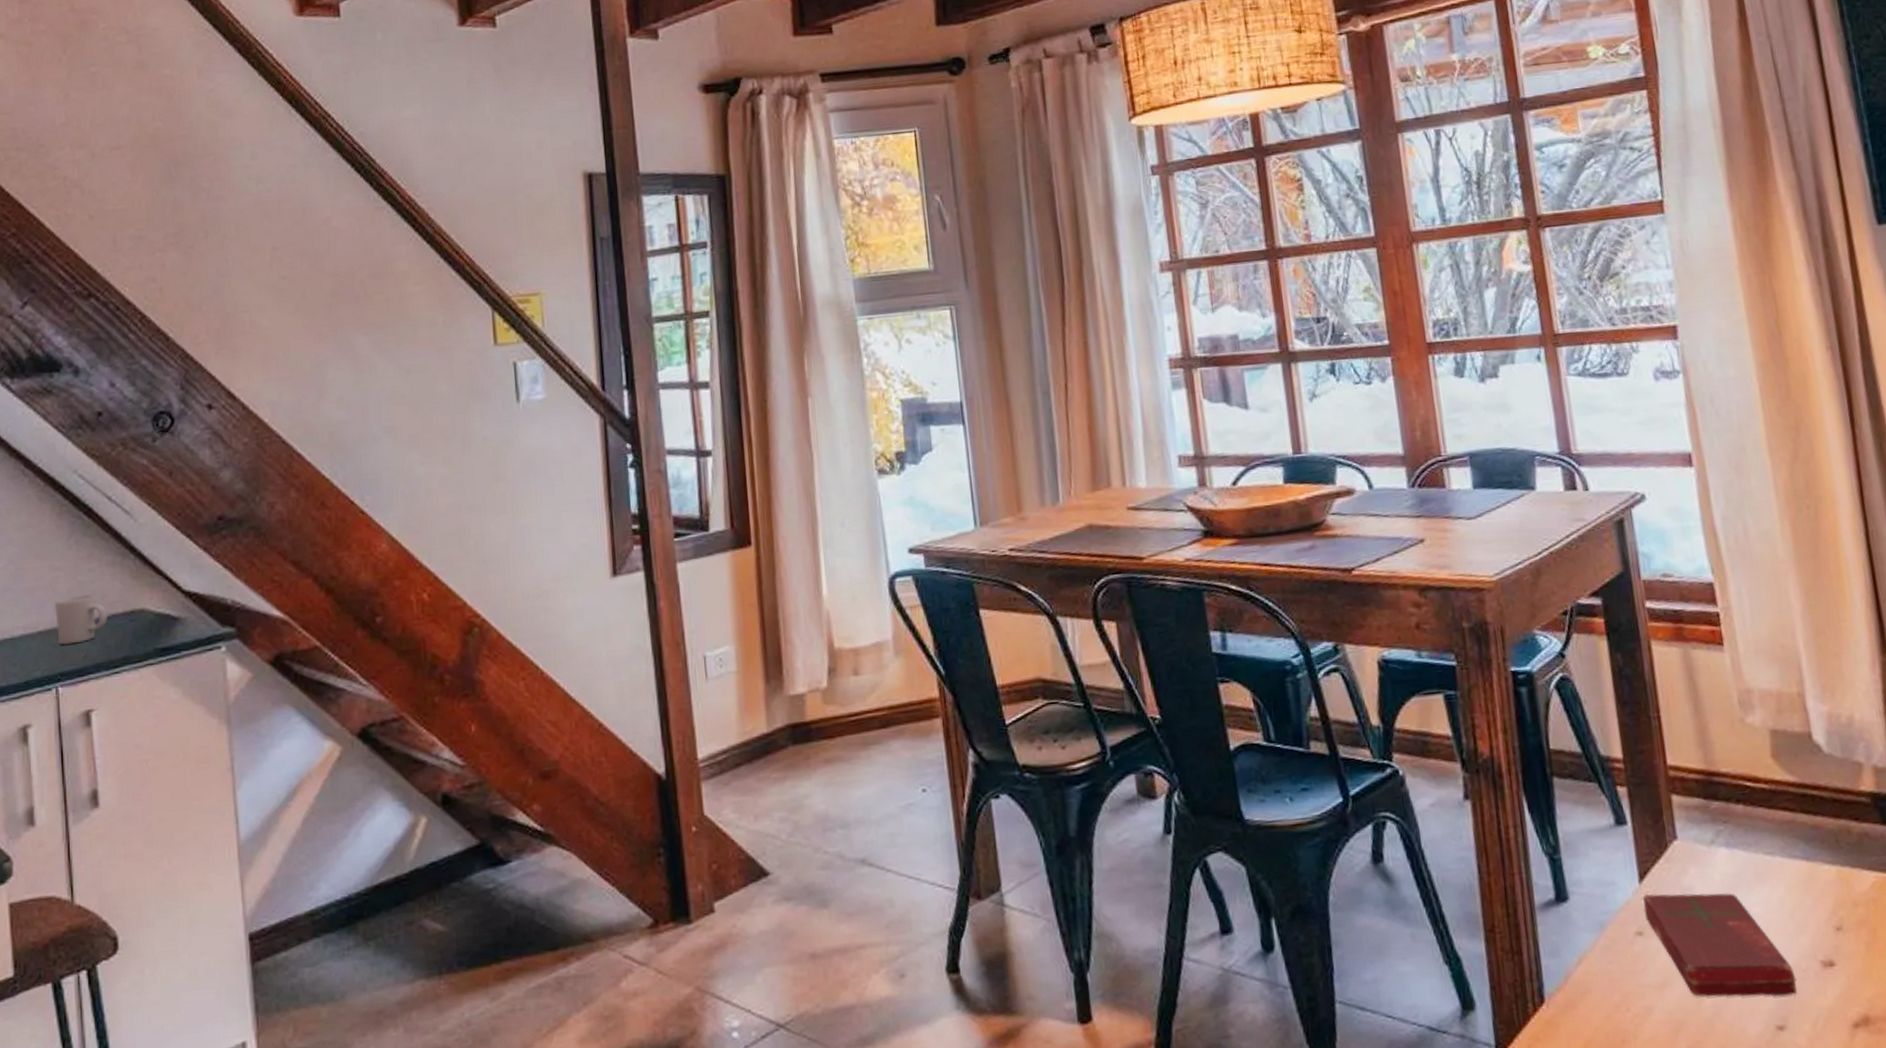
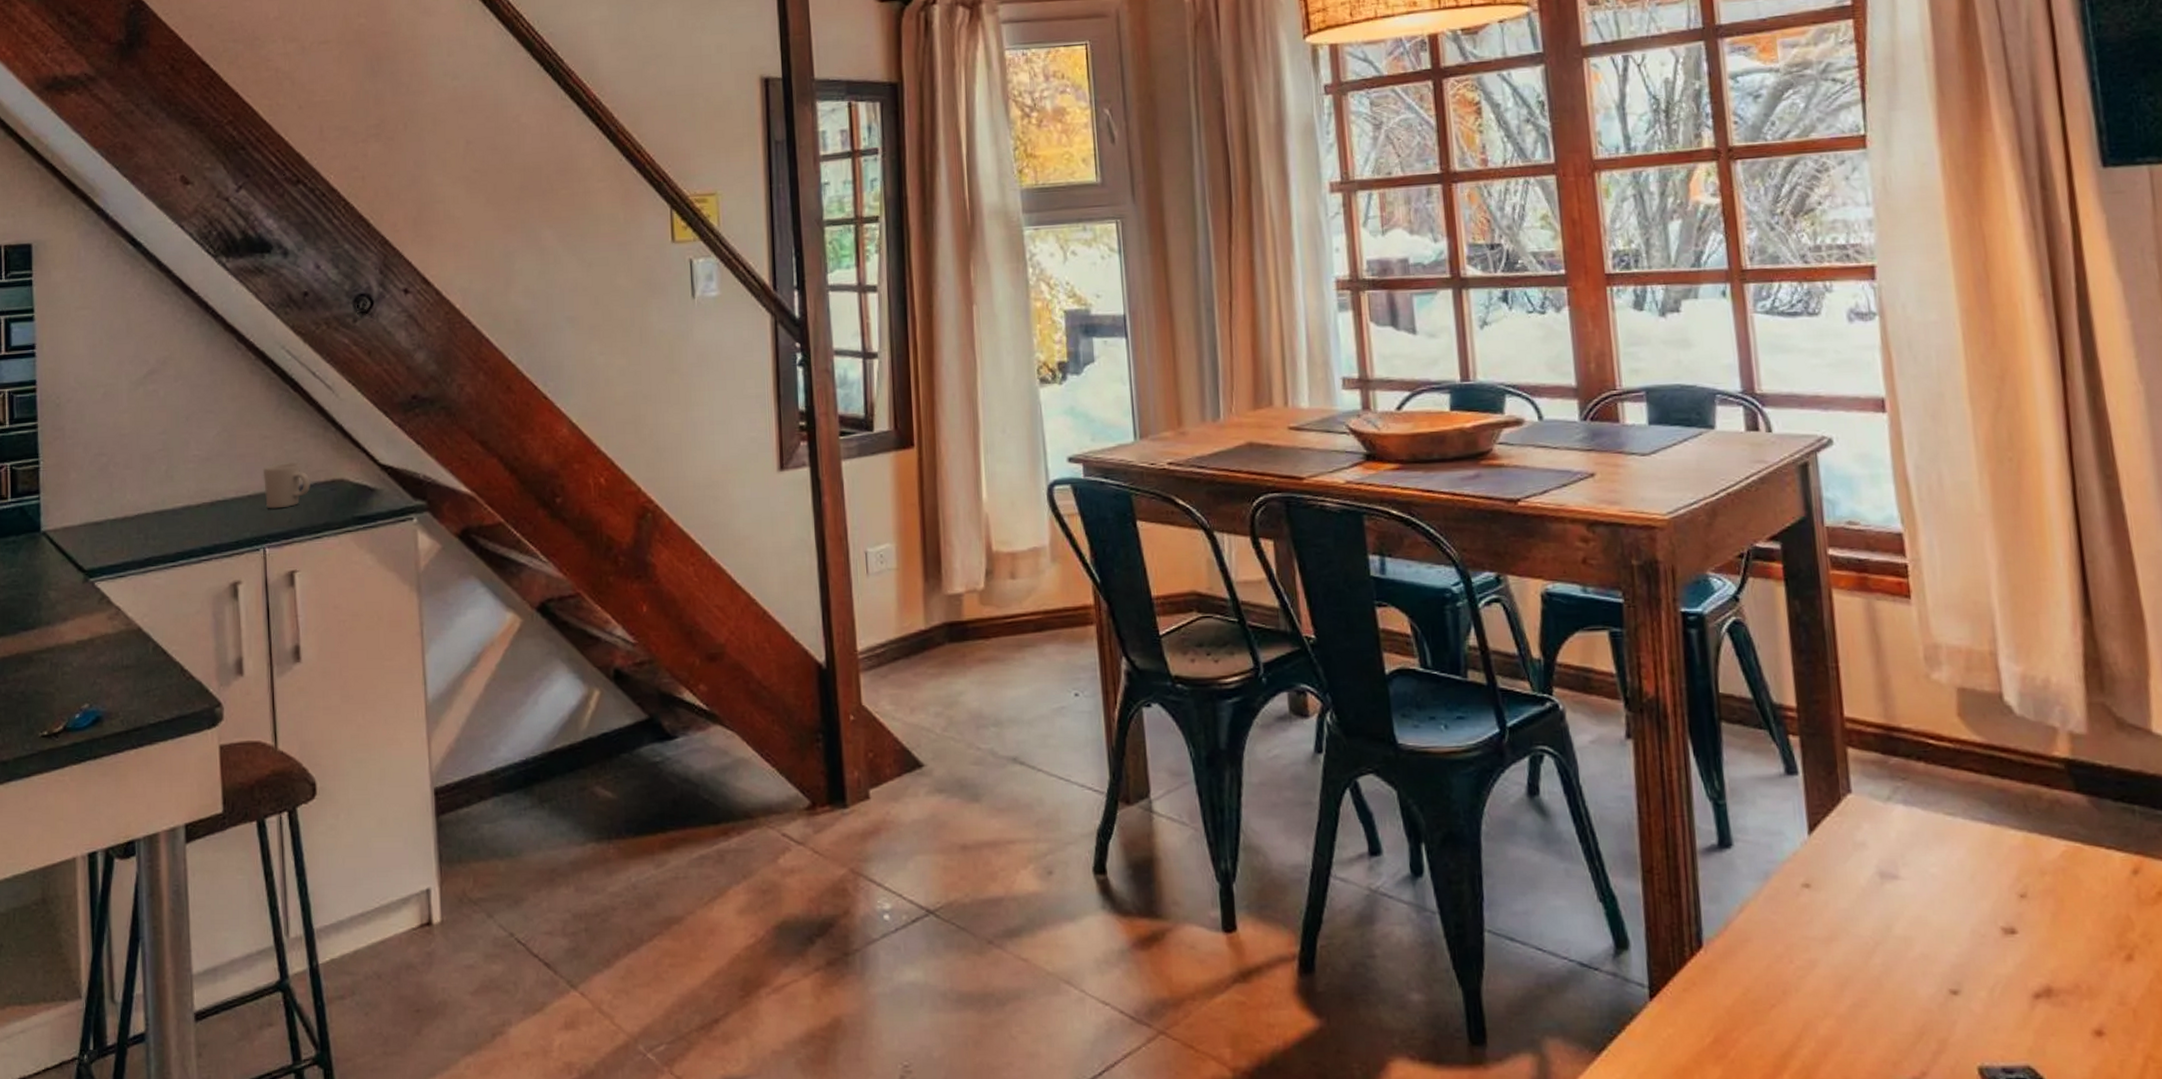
book: present [1643,893,1797,997] -> none [1812,847,1974,960]

